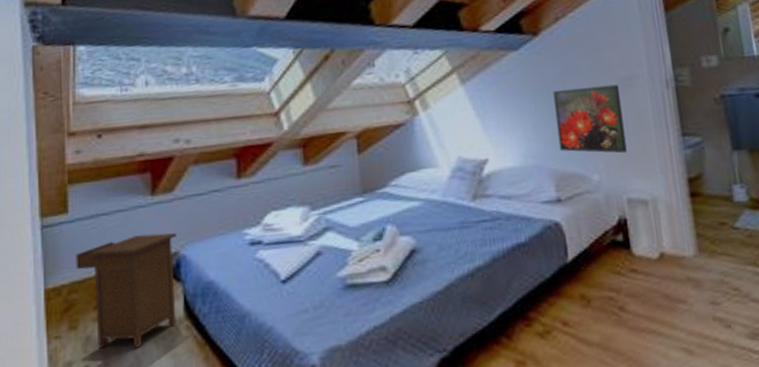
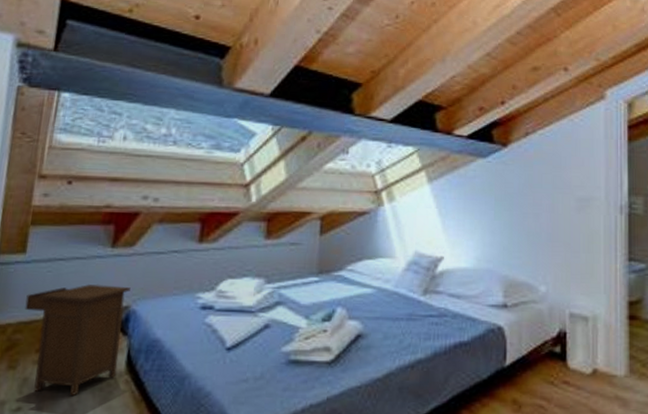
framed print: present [553,84,627,153] -> none [512,201,576,269]

